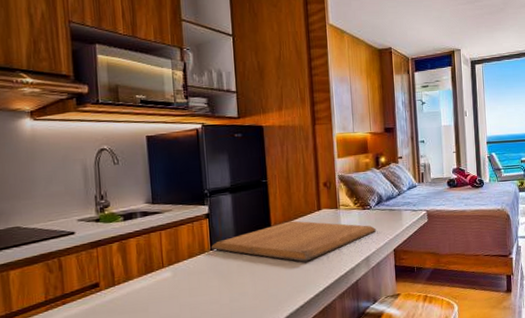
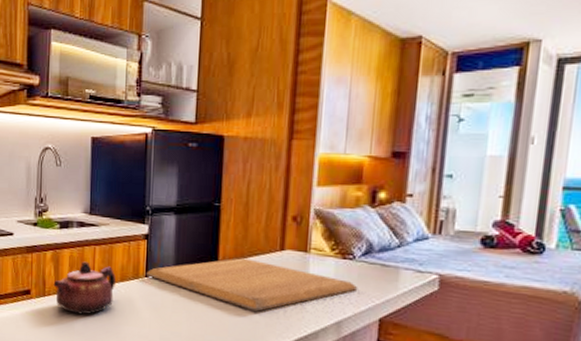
teapot: none [122,246,184,296] -> present [53,261,116,315]

